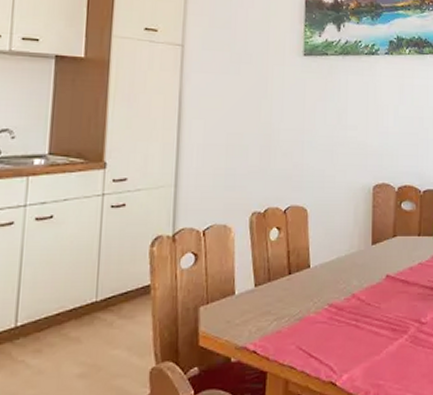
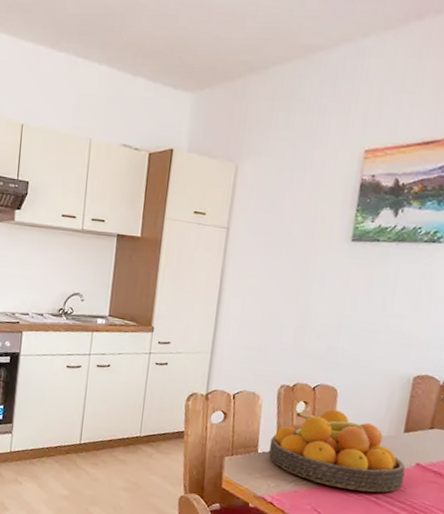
fruit bowl: none [246,231,377,318] -> present [268,409,406,493]

